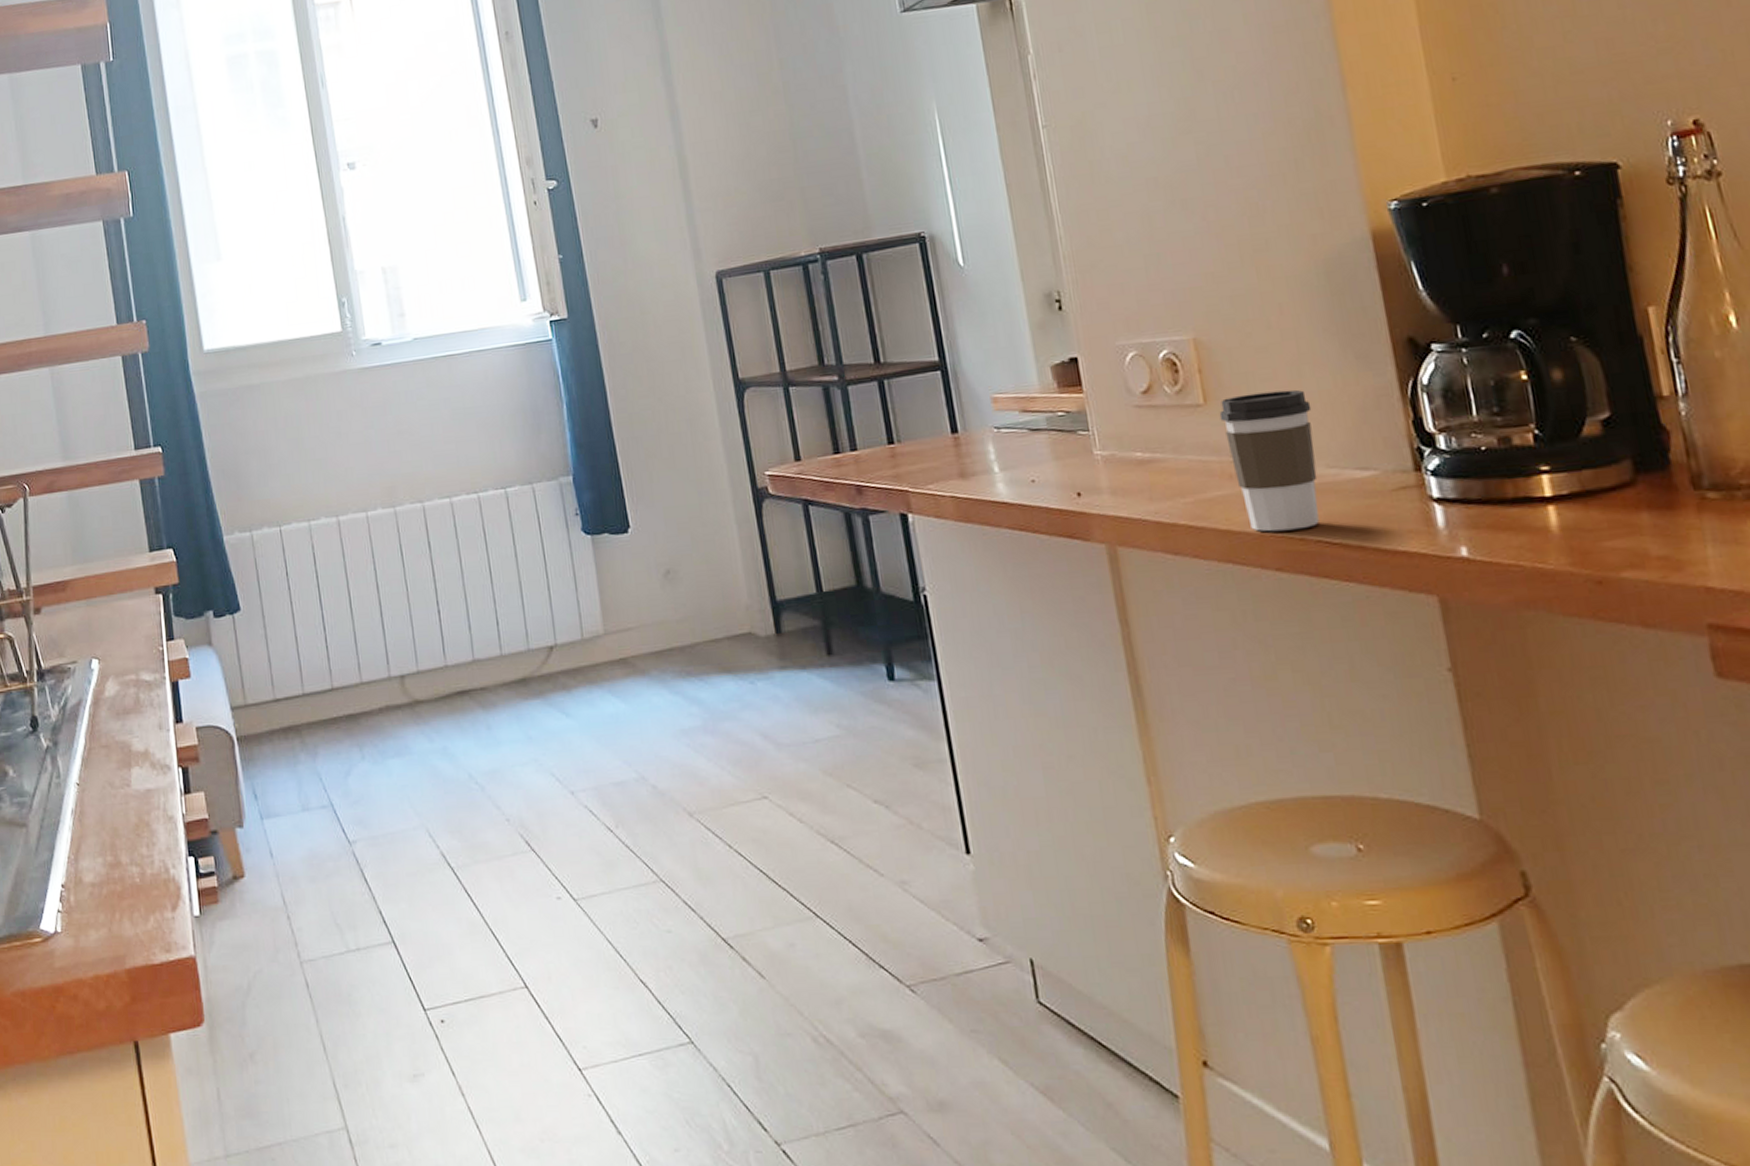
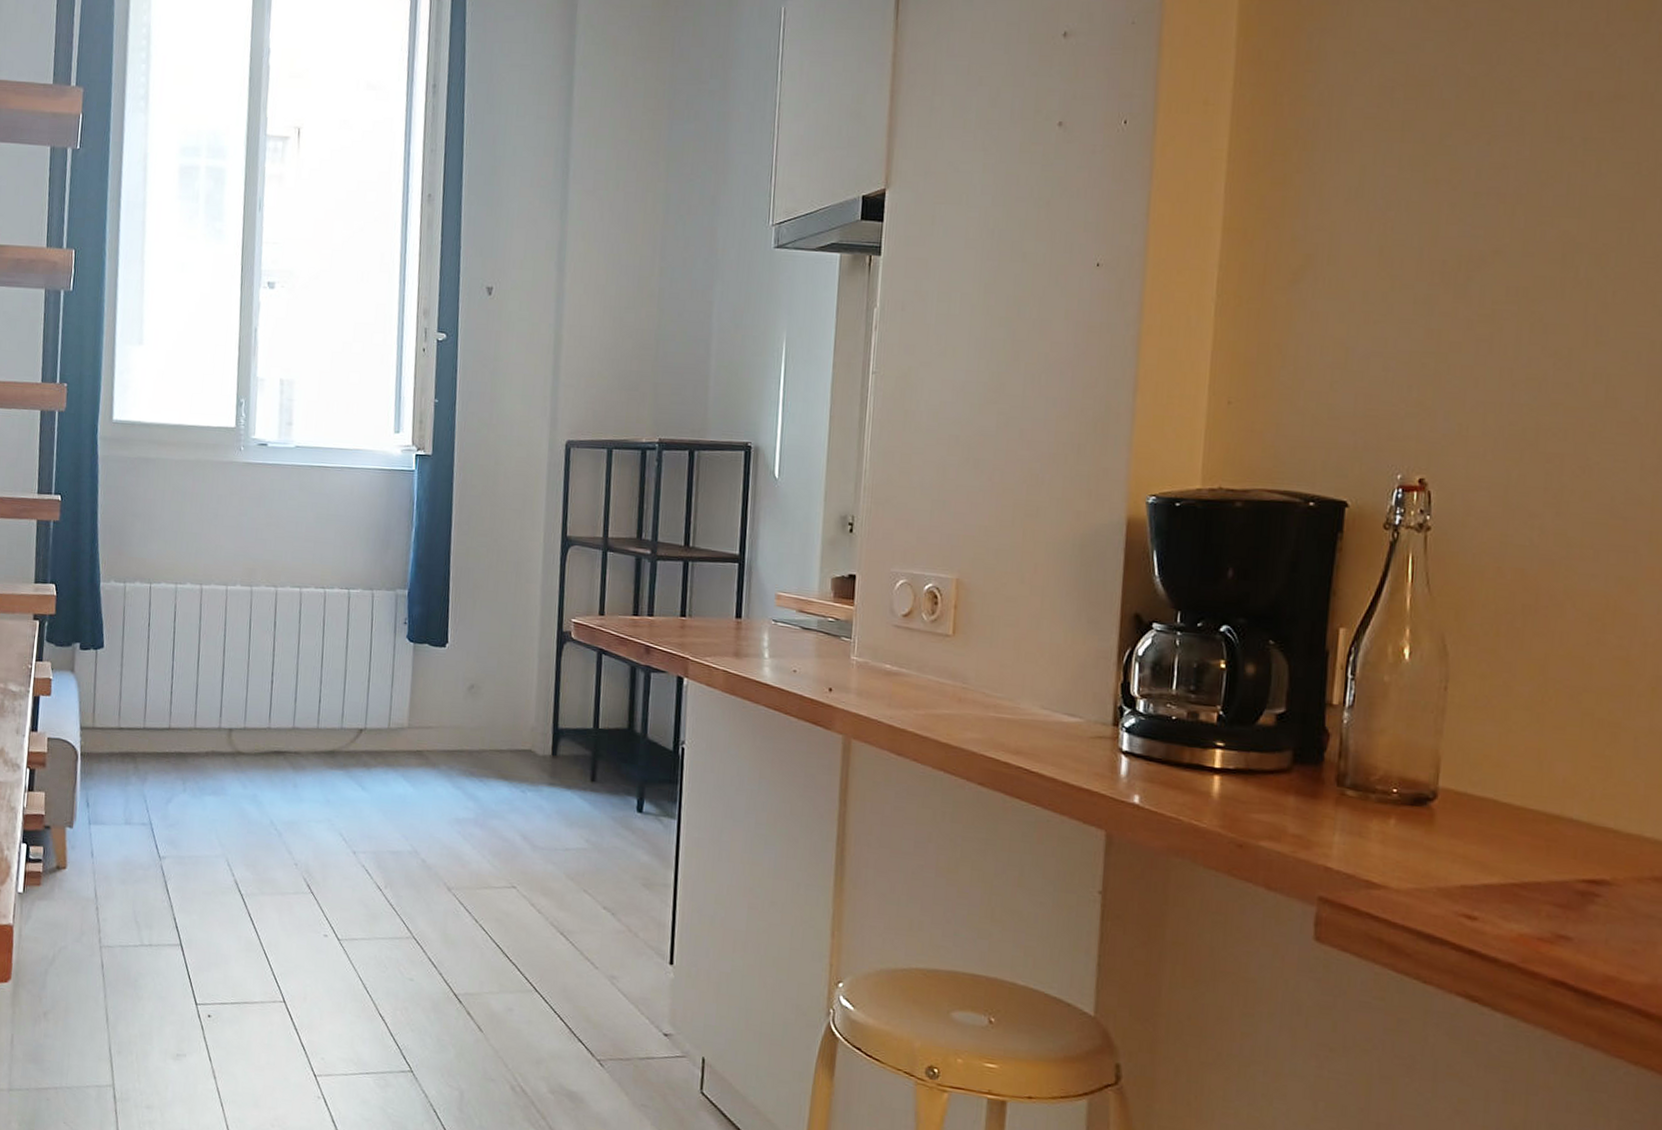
coffee cup: present [1219,389,1319,532] -> none [962,633,1041,755]

